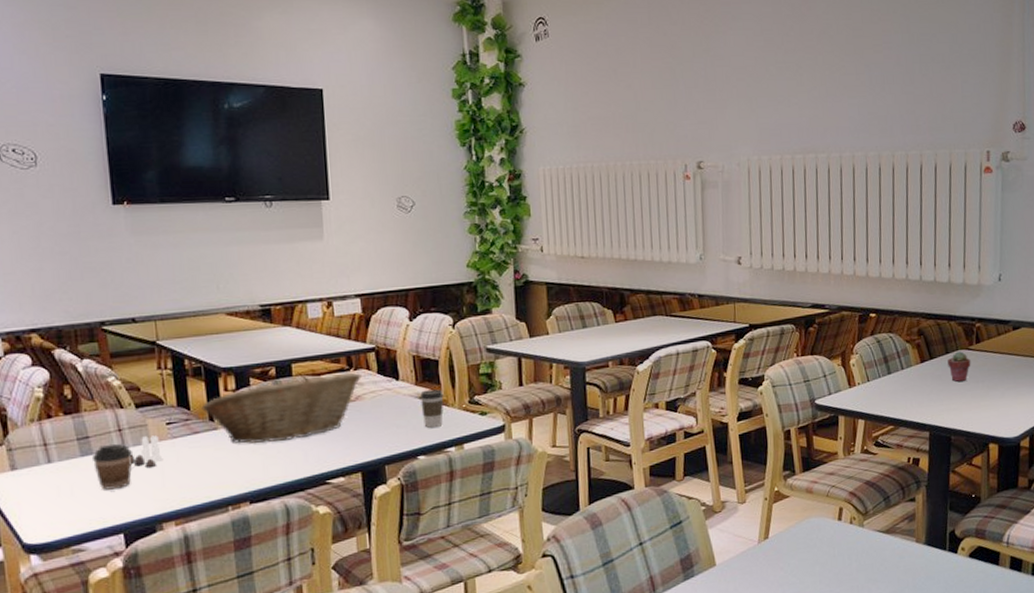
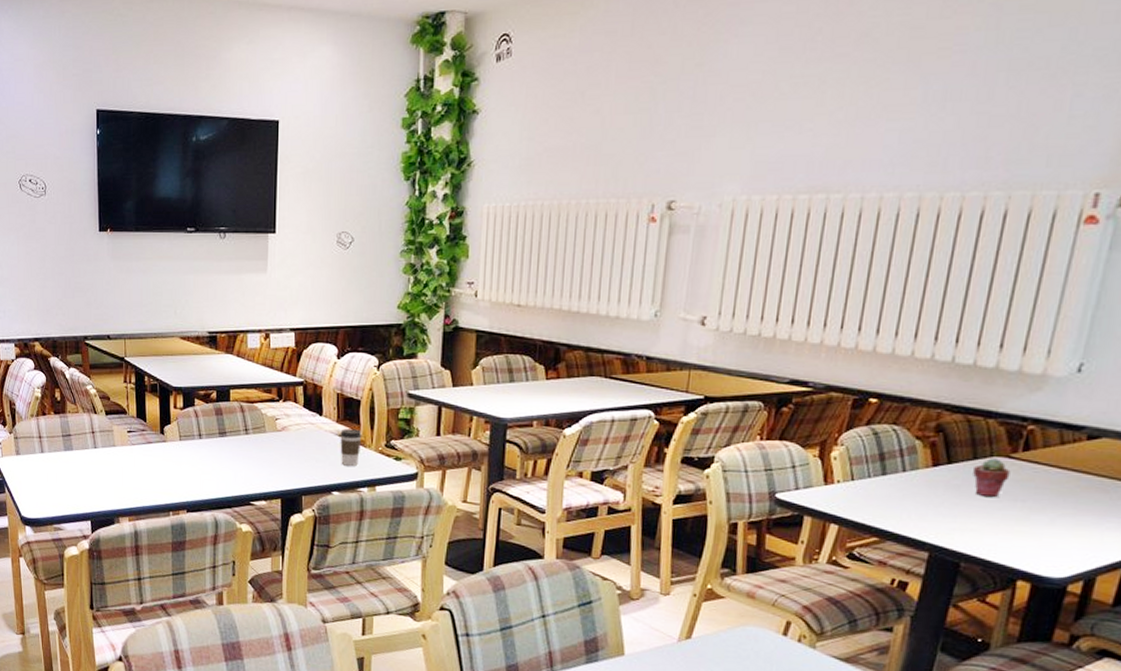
coffee cup: present [93,444,133,490] -> none [72,444,101,482]
salt and pepper shaker set: present [131,435,164,468] -> none [100,440,123,469]
fruit basket: present [201,372,361,444] -> none [155,402,289,460]

